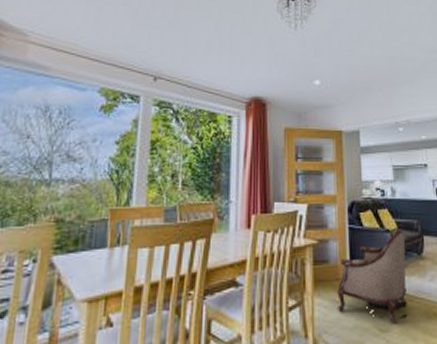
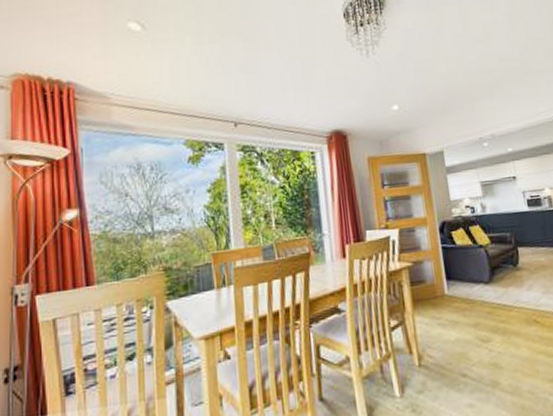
armchair: present [337,229,408,324] -> none [436,243,508,334]

